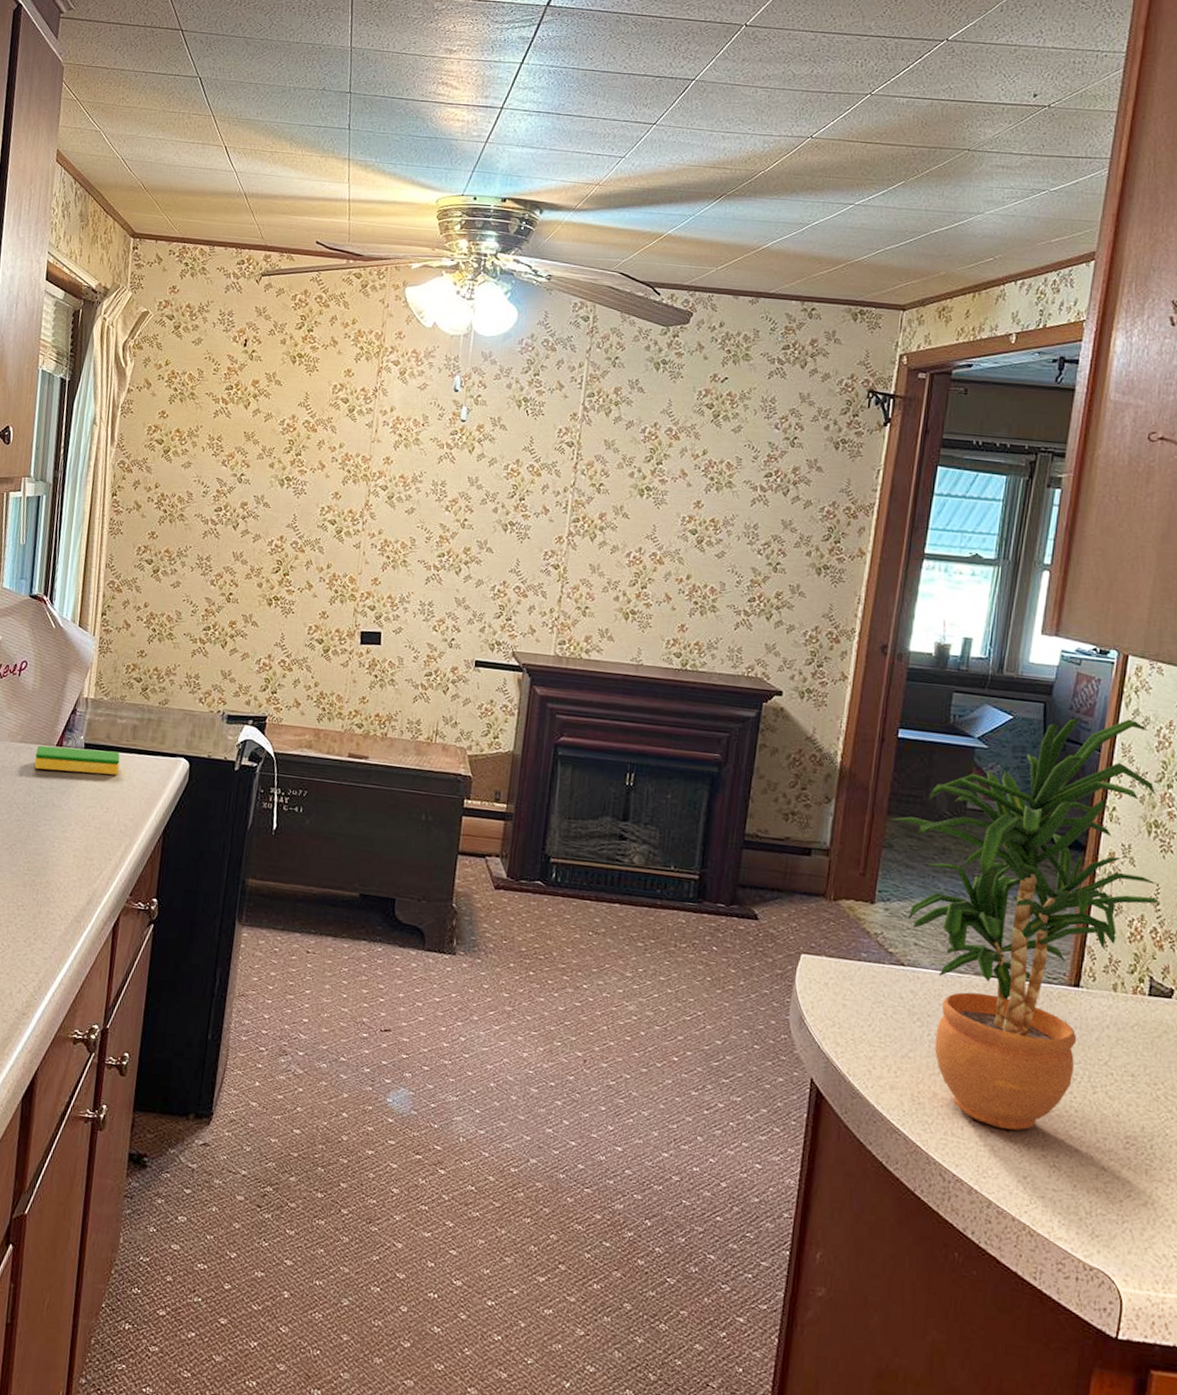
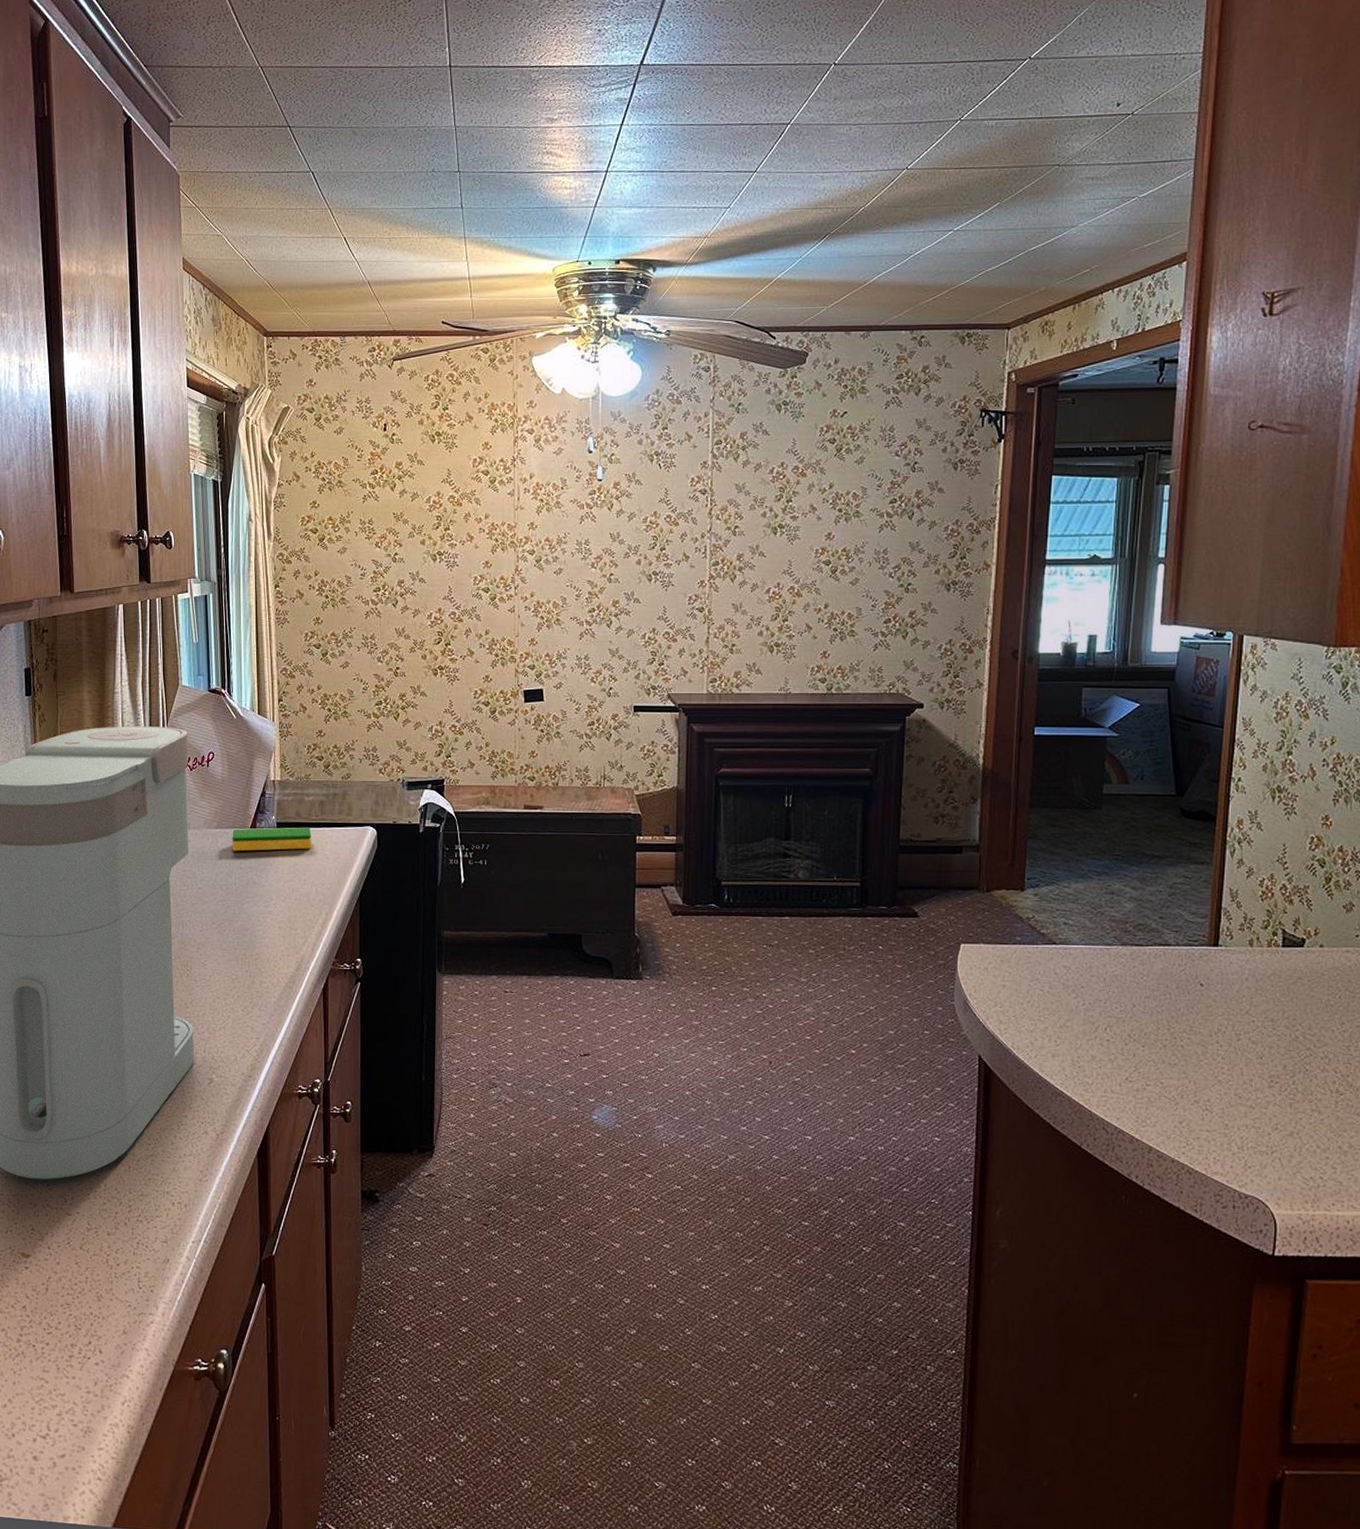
potted plant: present [890,717,1161,1131] -> none [1032,695,1288,1082]

